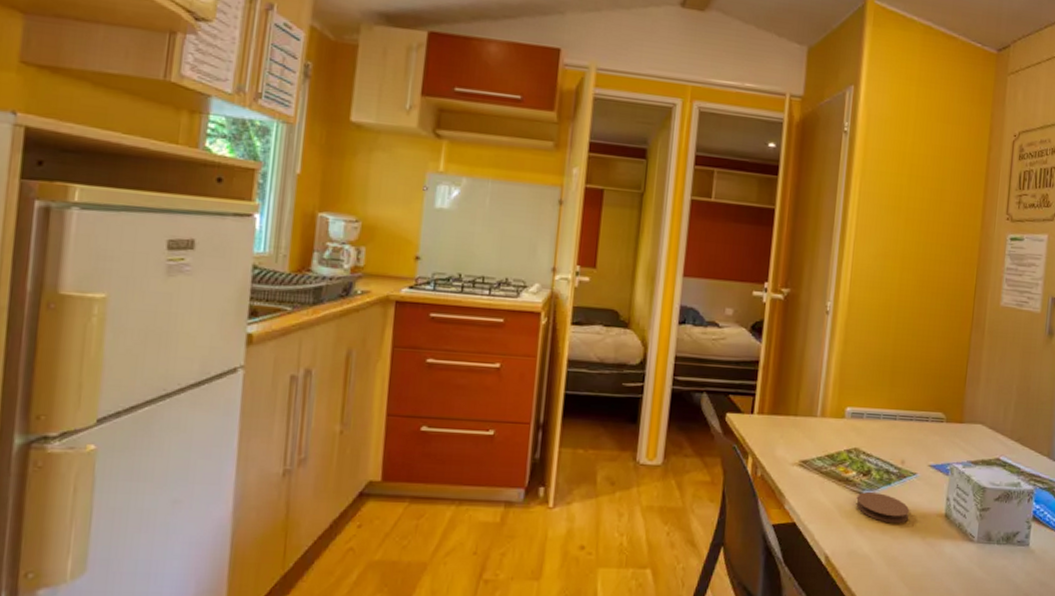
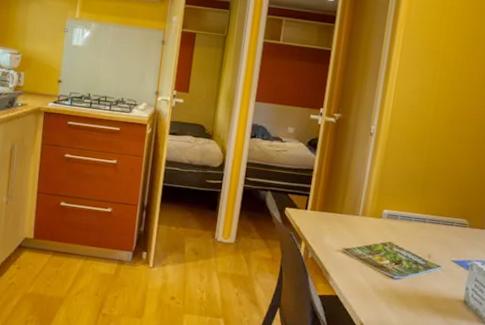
coaster: present [856,492,910,523] -> none [388,277,434,304]

